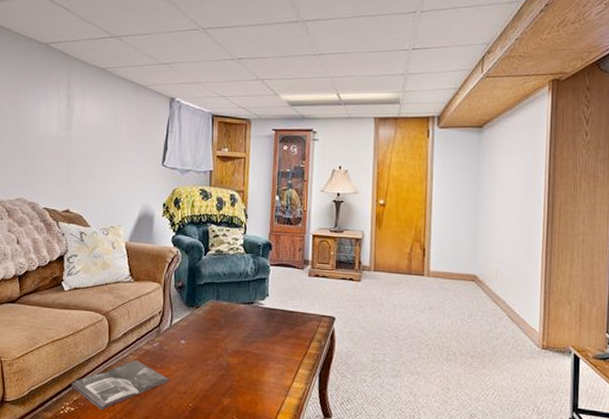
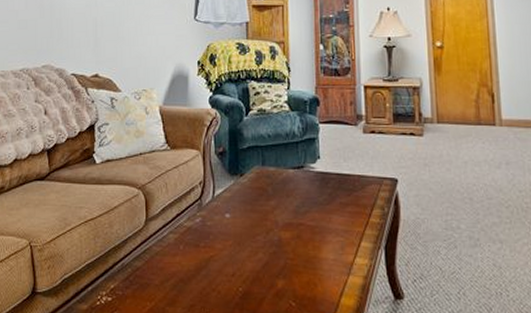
magazine: present [71,360,170,411] -> none [107,239,216,300]

